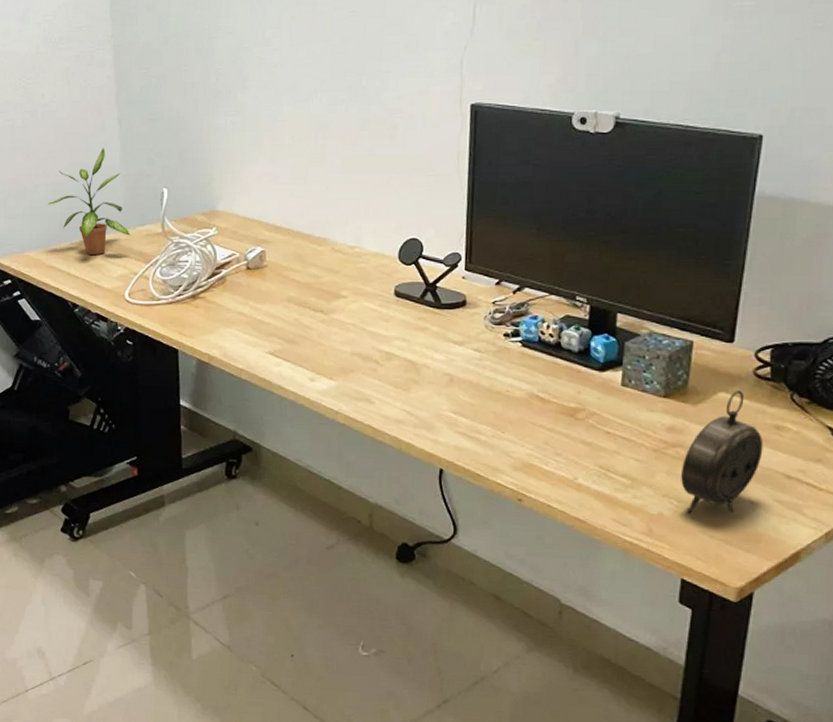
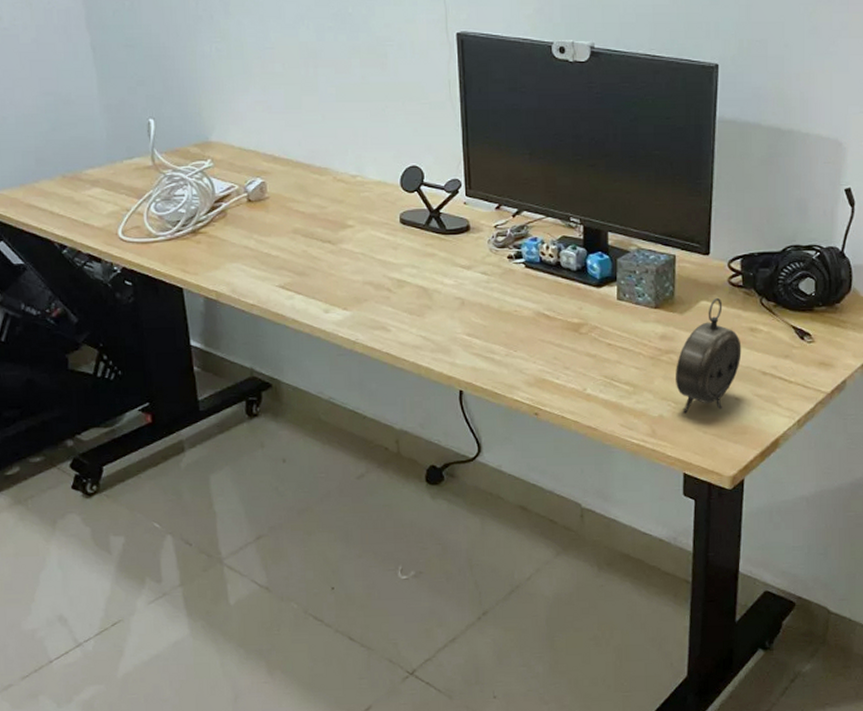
potted plant: present [47,148,131,255] -> none [19,76,118,191]

